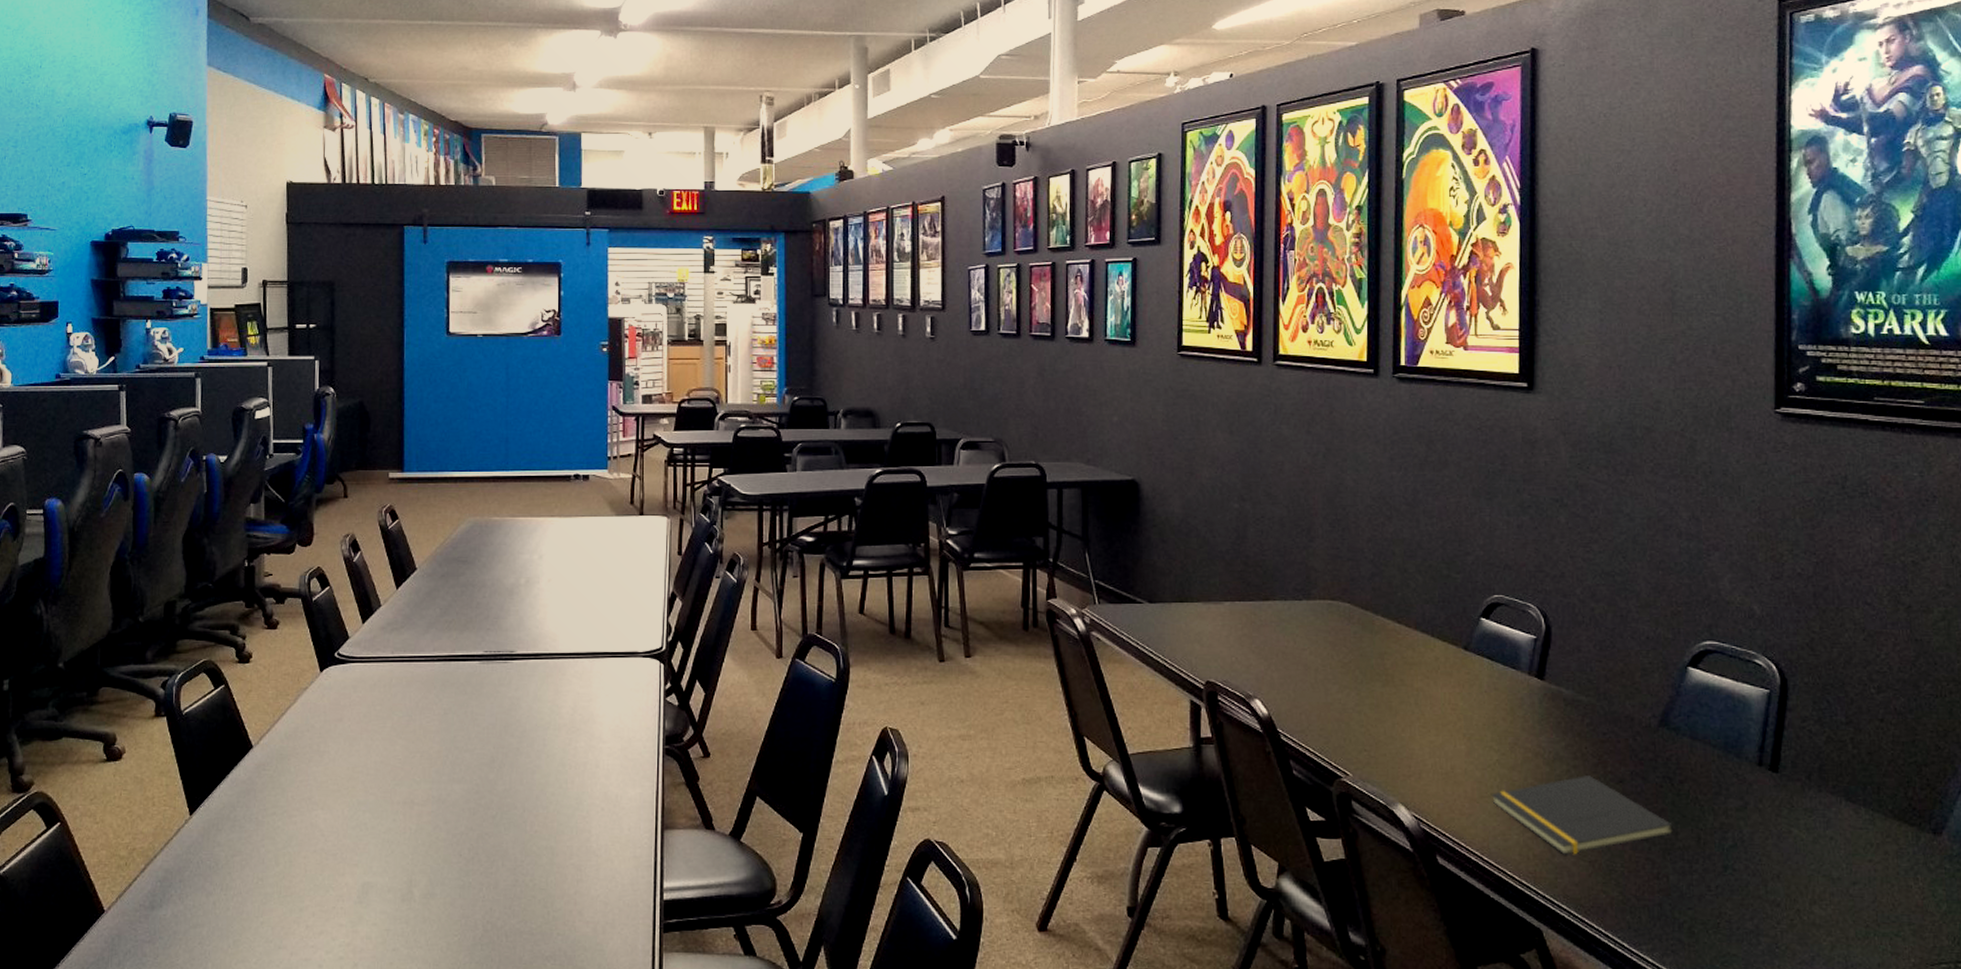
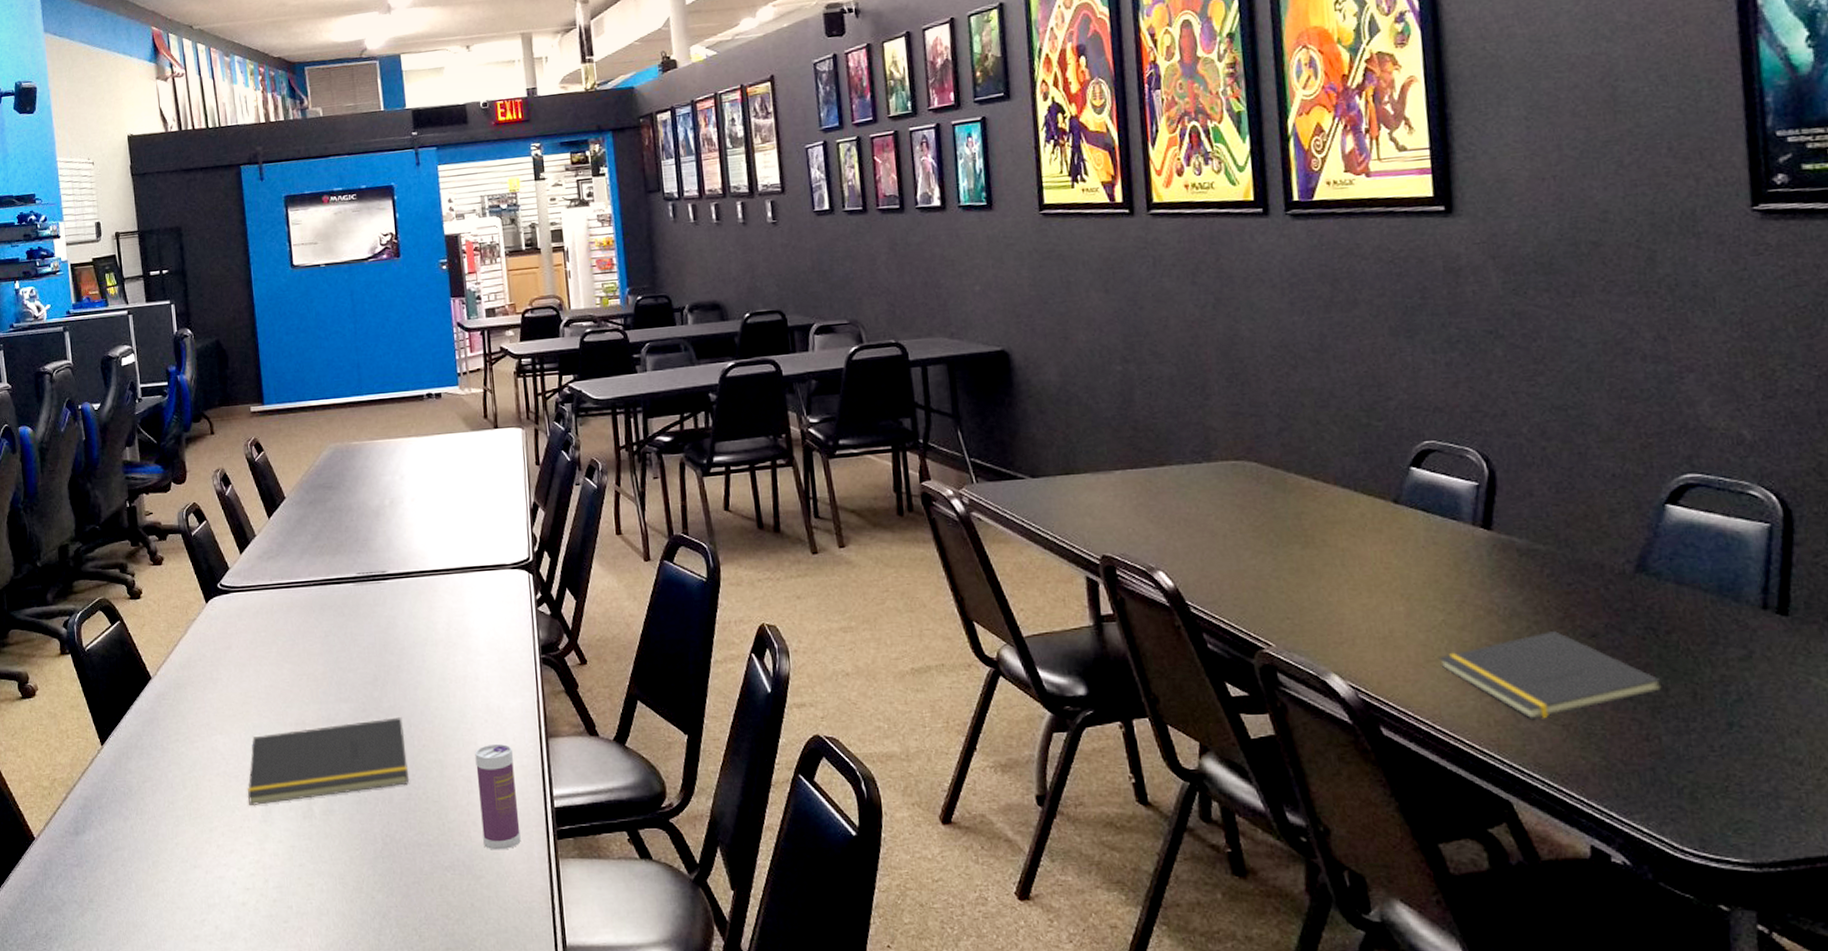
notepad: none [344,801,518,887] -> present [247,717,410,806]
beverage can: none [587,832,627,942] -> present [475,743,521,850]

